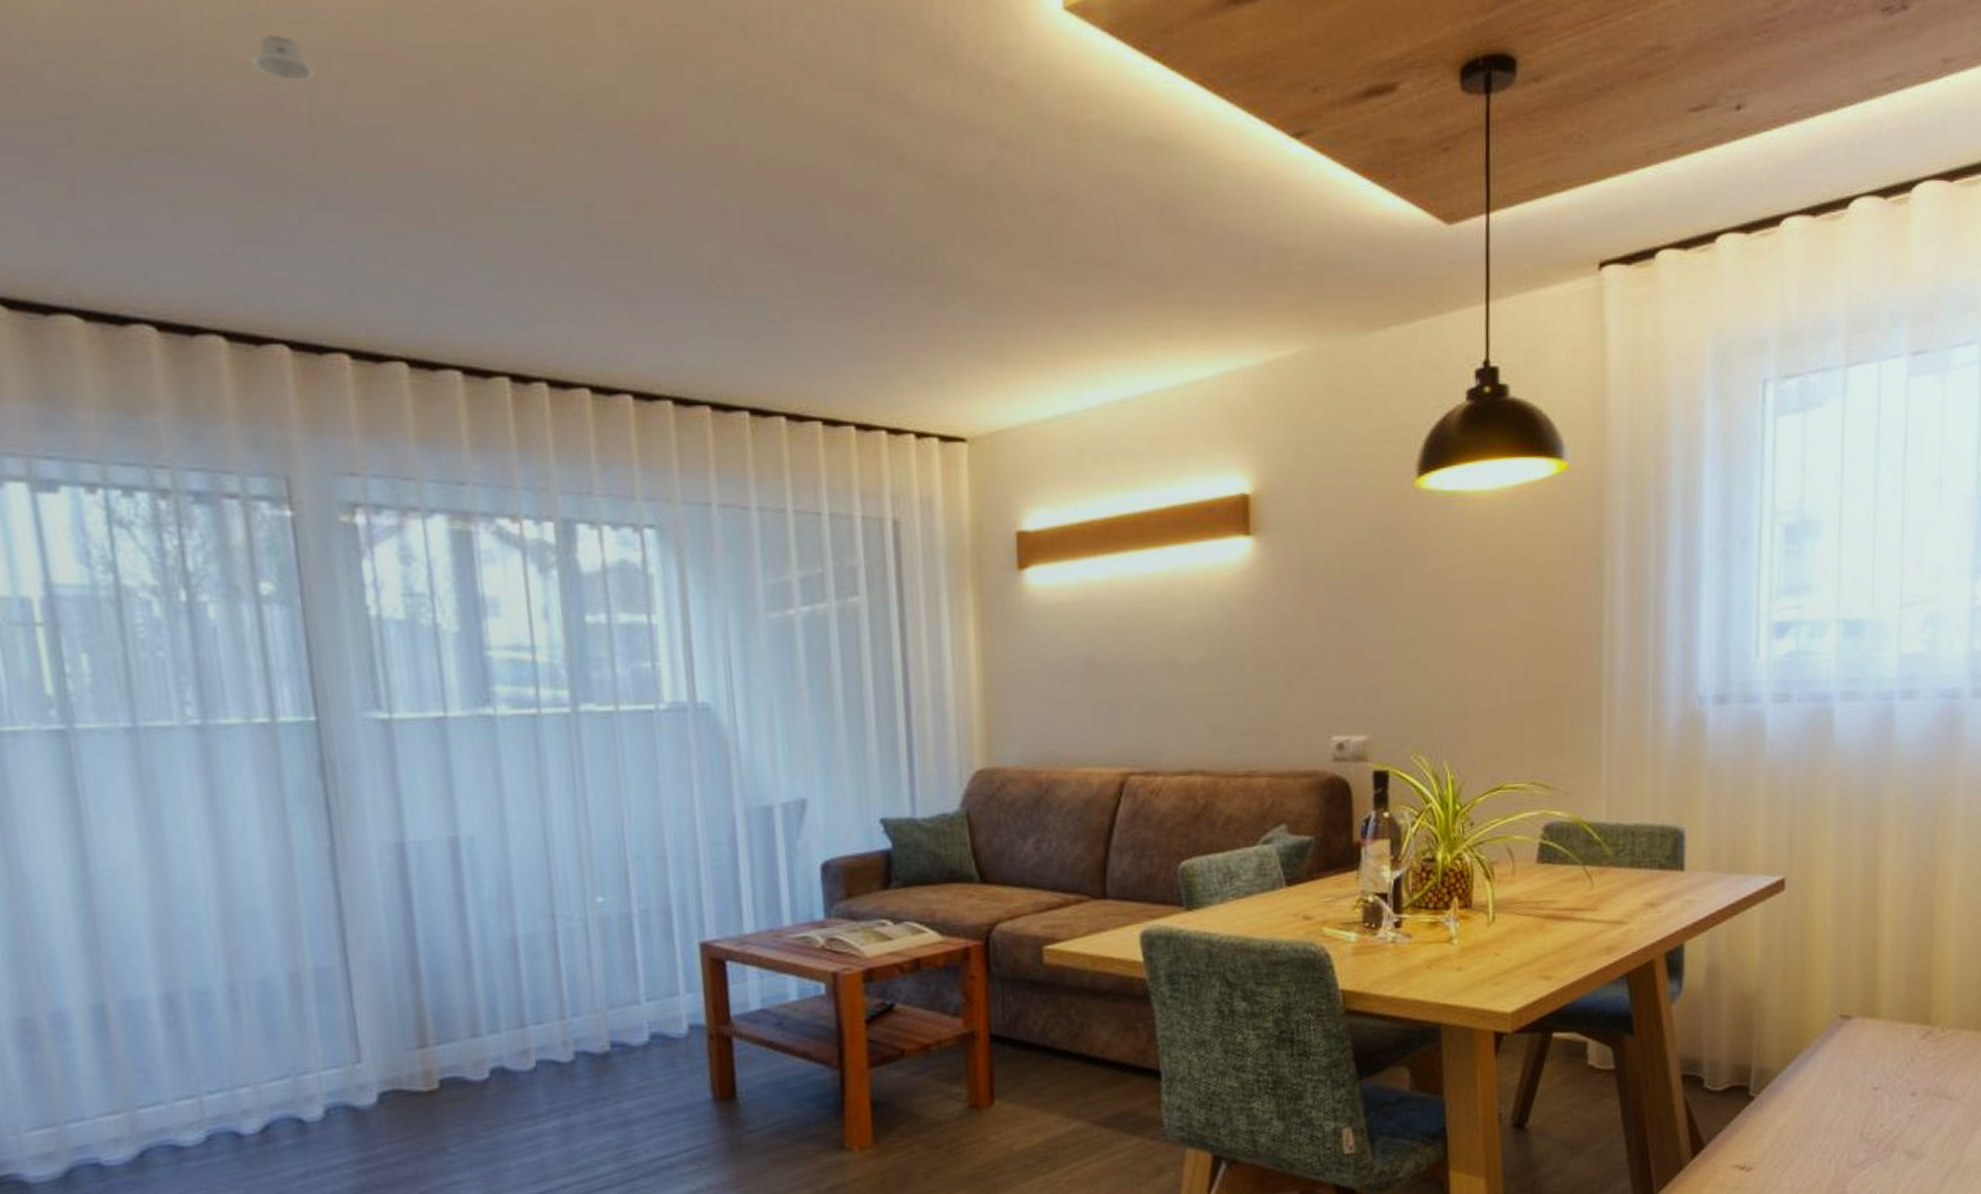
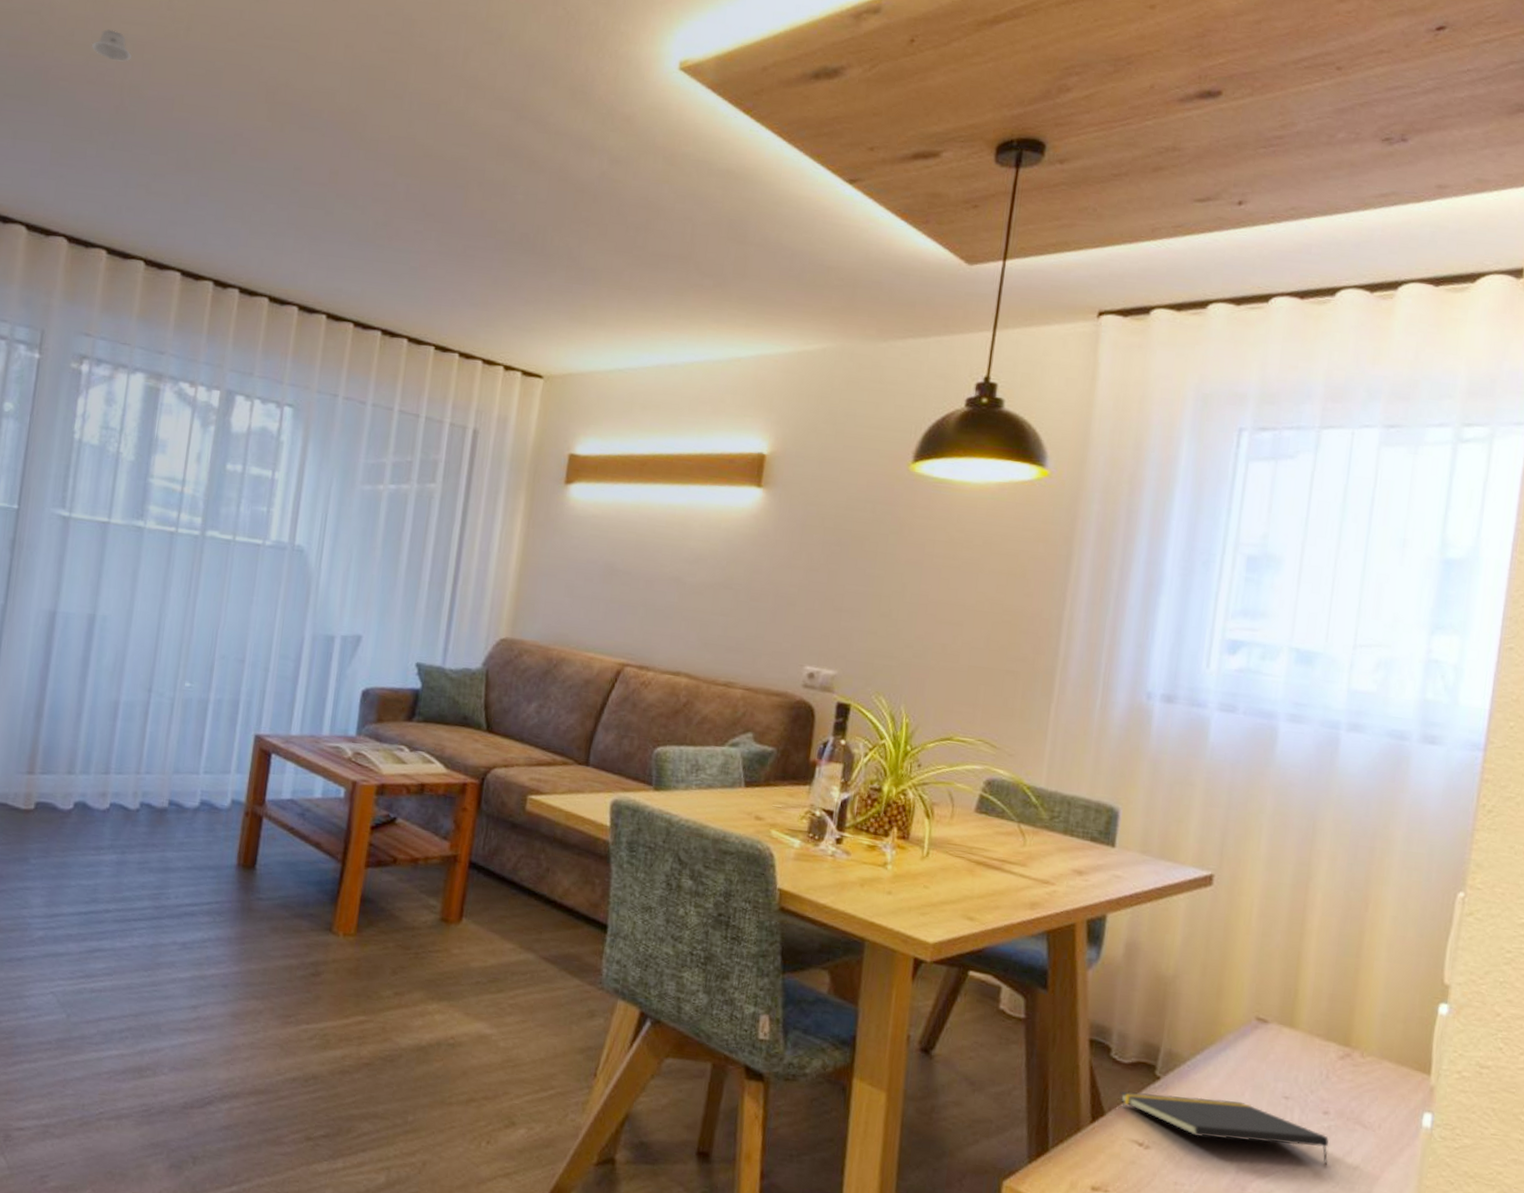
notepad: none [1716,1102,1920,1148] -> present [1119,1091,1329,1165]

